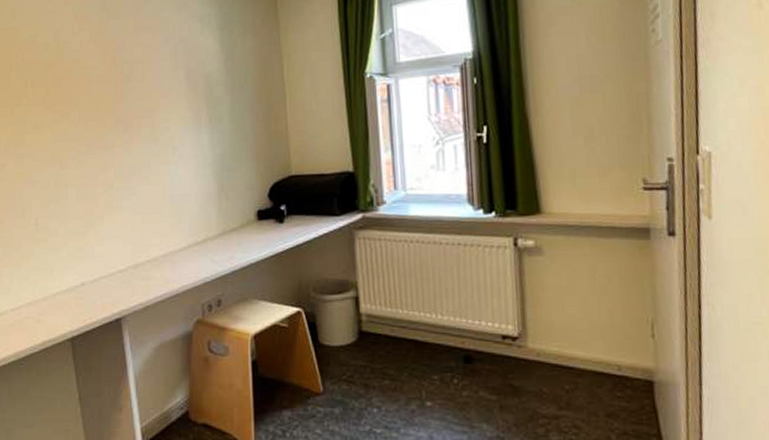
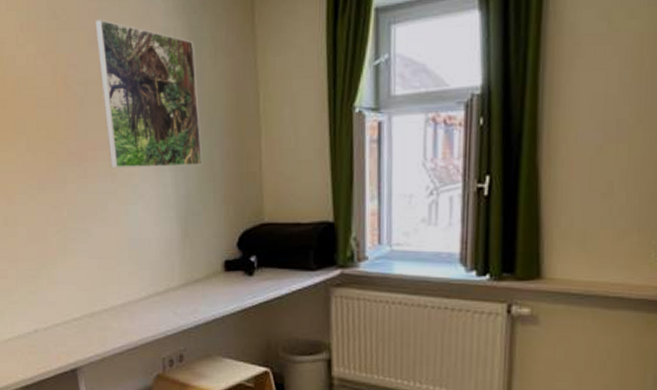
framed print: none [140,10,235,134] -> present [95,19,203,168]

